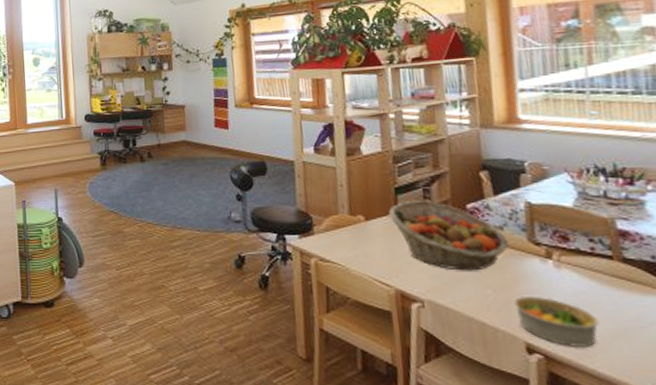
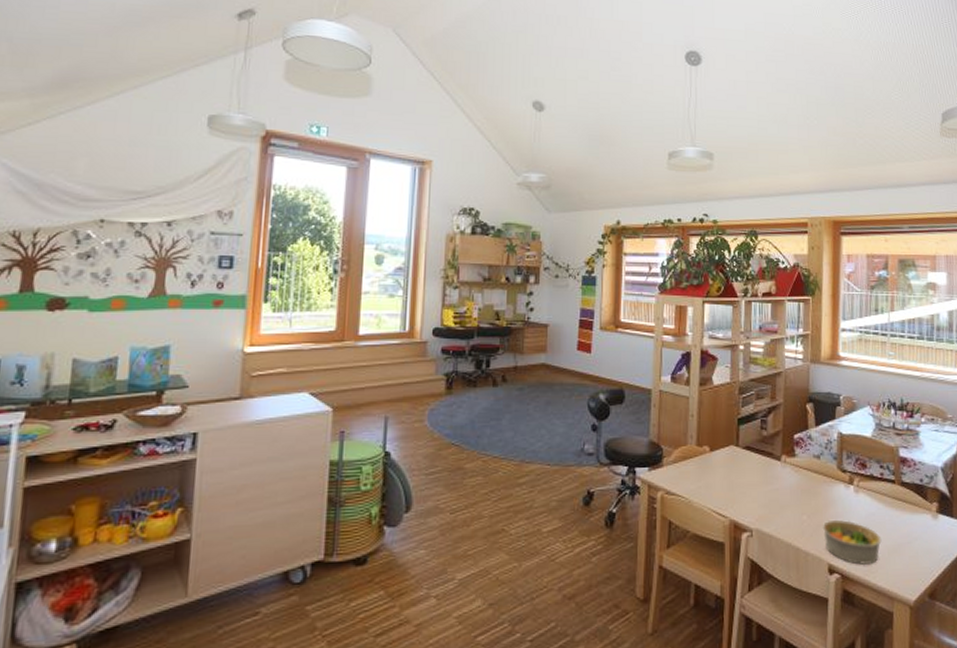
fruit basket: present [389,200,509,271] -> none [731,431,822,499]

